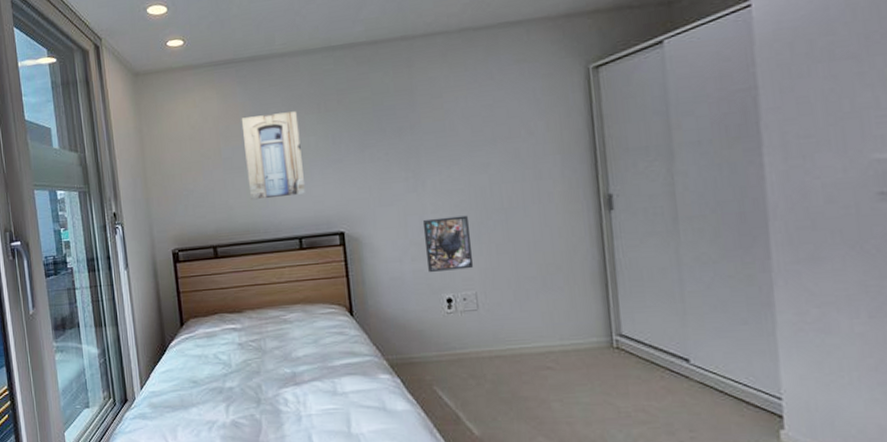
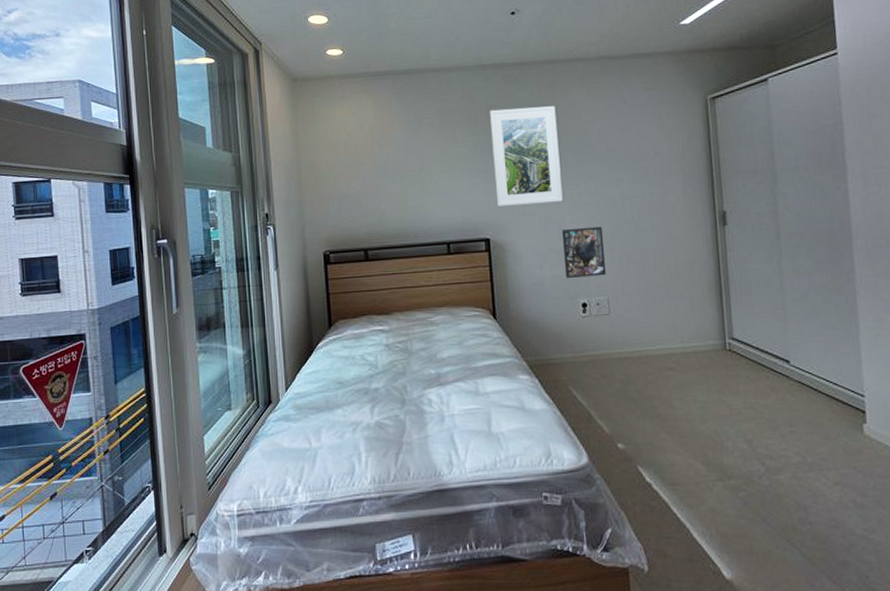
wall art: present [241,111,305,201] -> none [395,123,454,206]
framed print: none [341,86,423,197] -> present [490,106,563,206]

